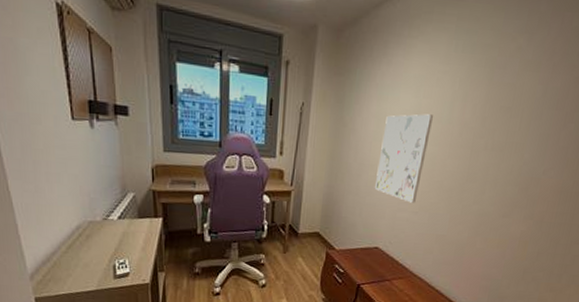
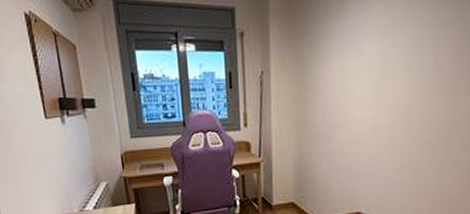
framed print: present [374,114,434,203] -> none [347,64,403,160]

